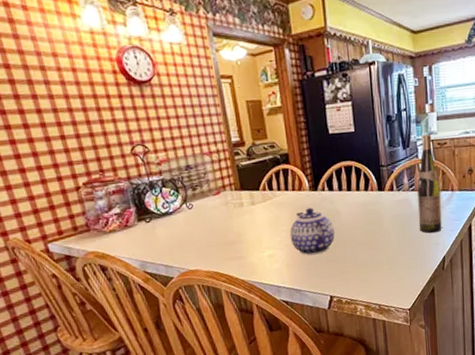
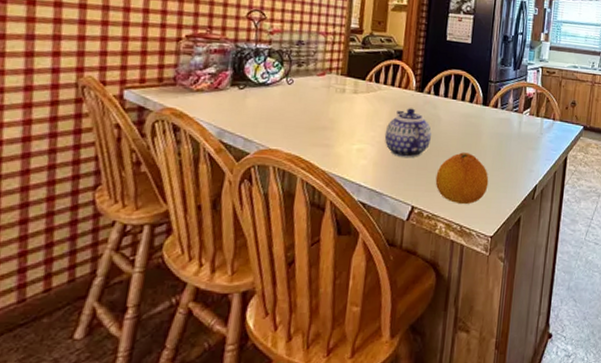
fruit: none [346,238,398,287] -> present [435,152,489,205]
wine bottle: present [417,133,442,233] -> none [515,60,543,158]

